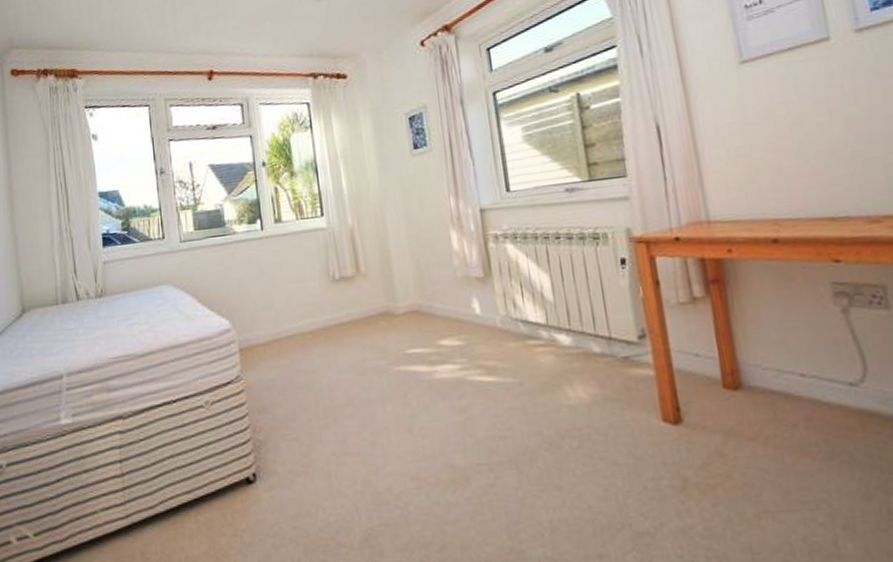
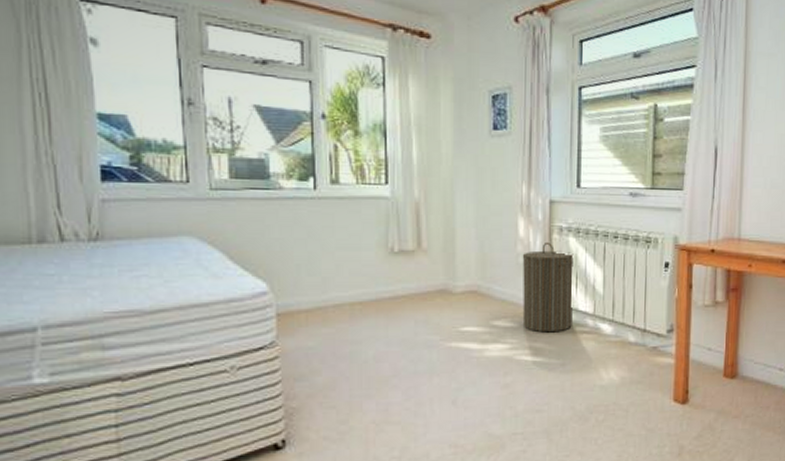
laundry hamper: none [459,251,526,350] -> present [522,241,574,333]

